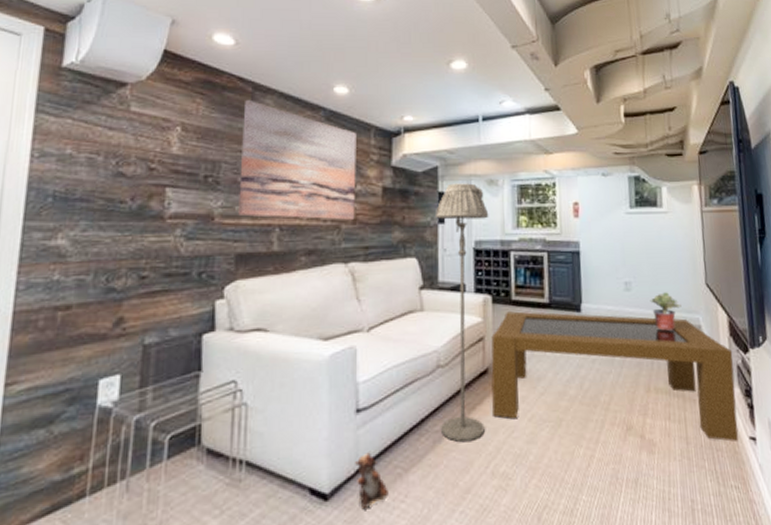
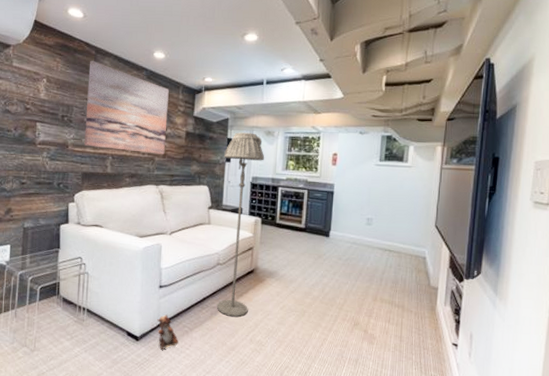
coffee table: present [491,311,738,442] -> none [255,231,449,346]
potted plant: present [650,292,682,331] -> none [386,229,412,258]

